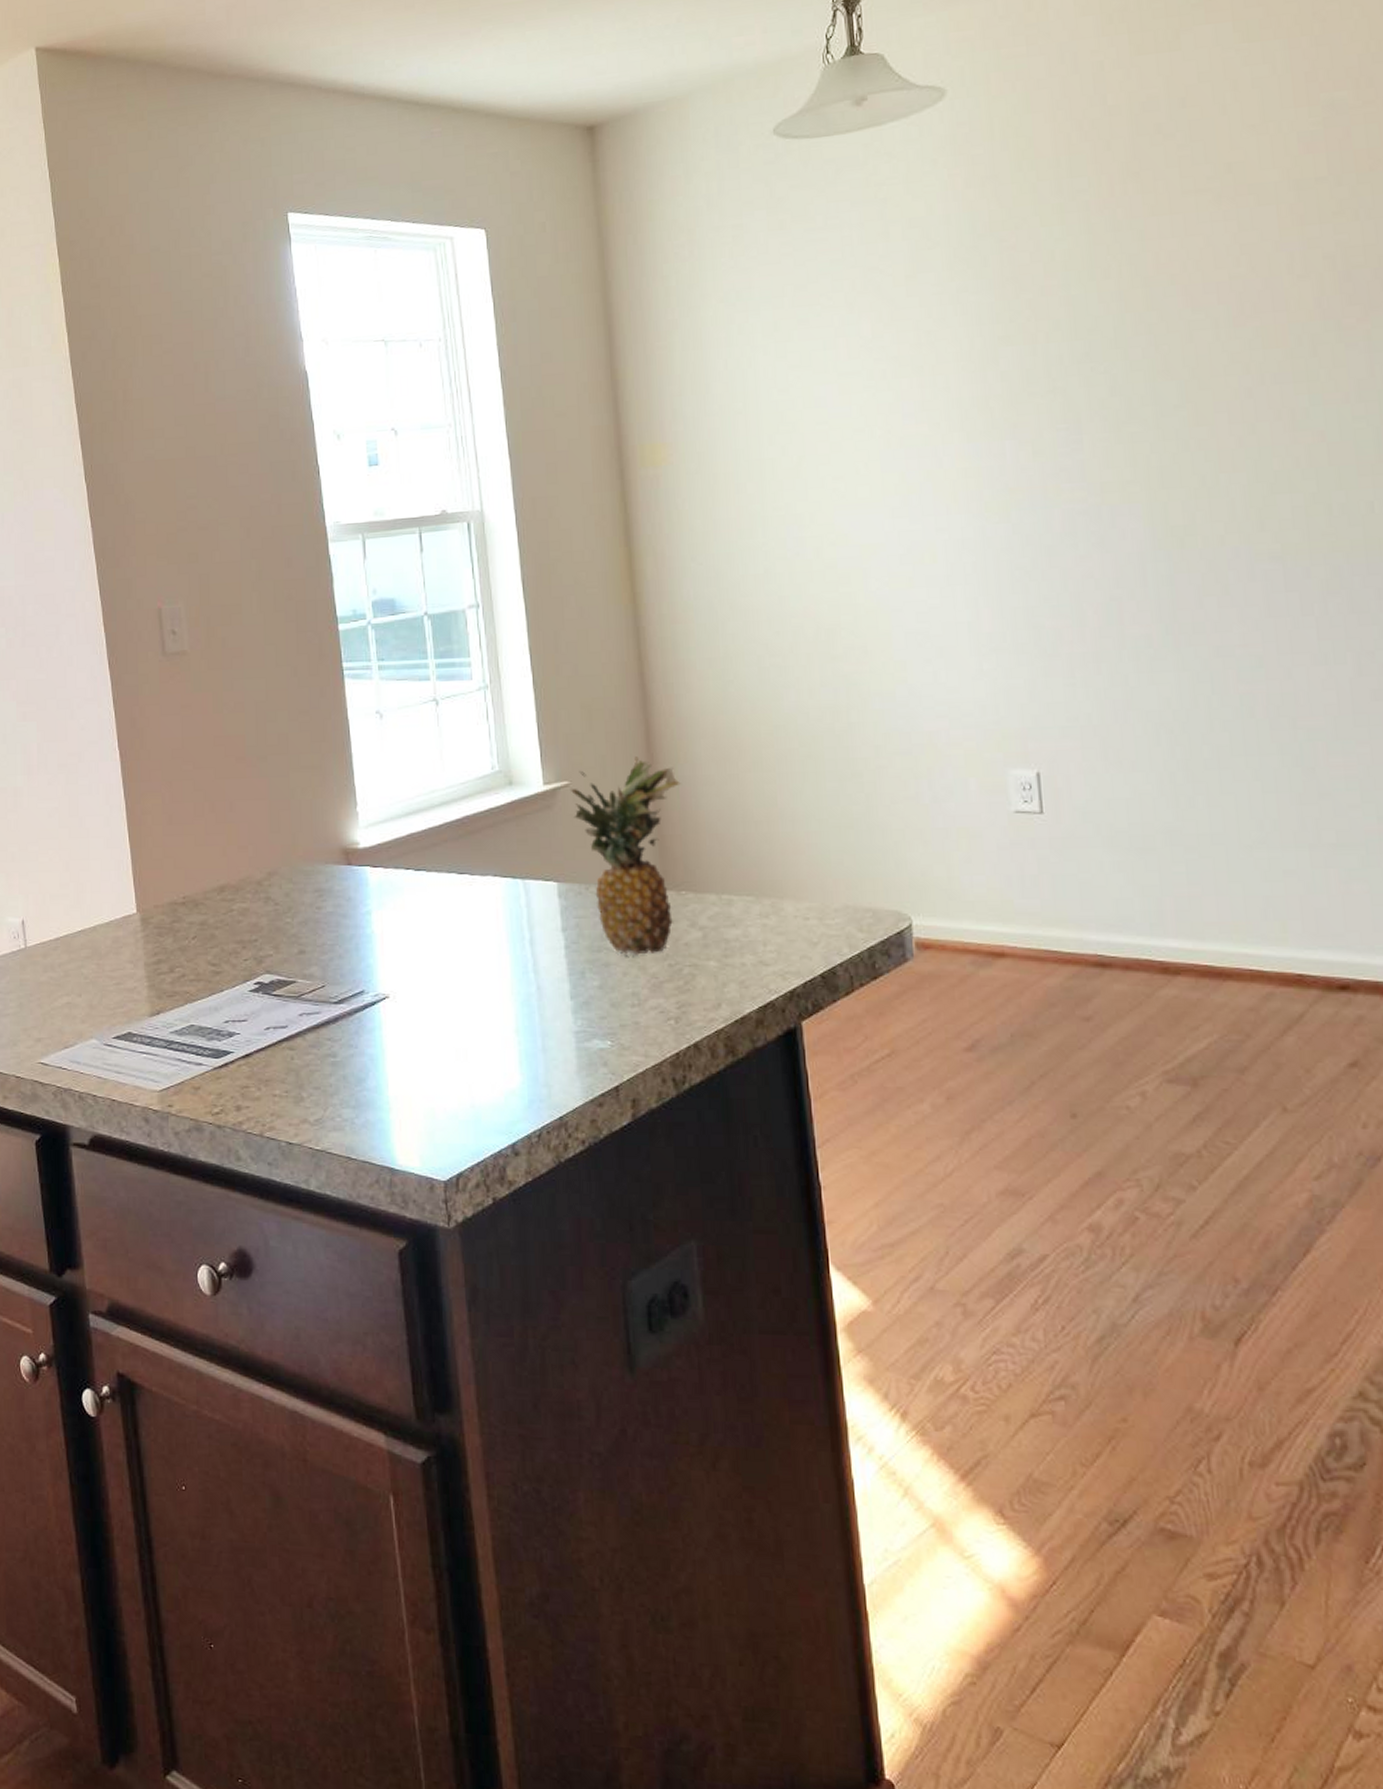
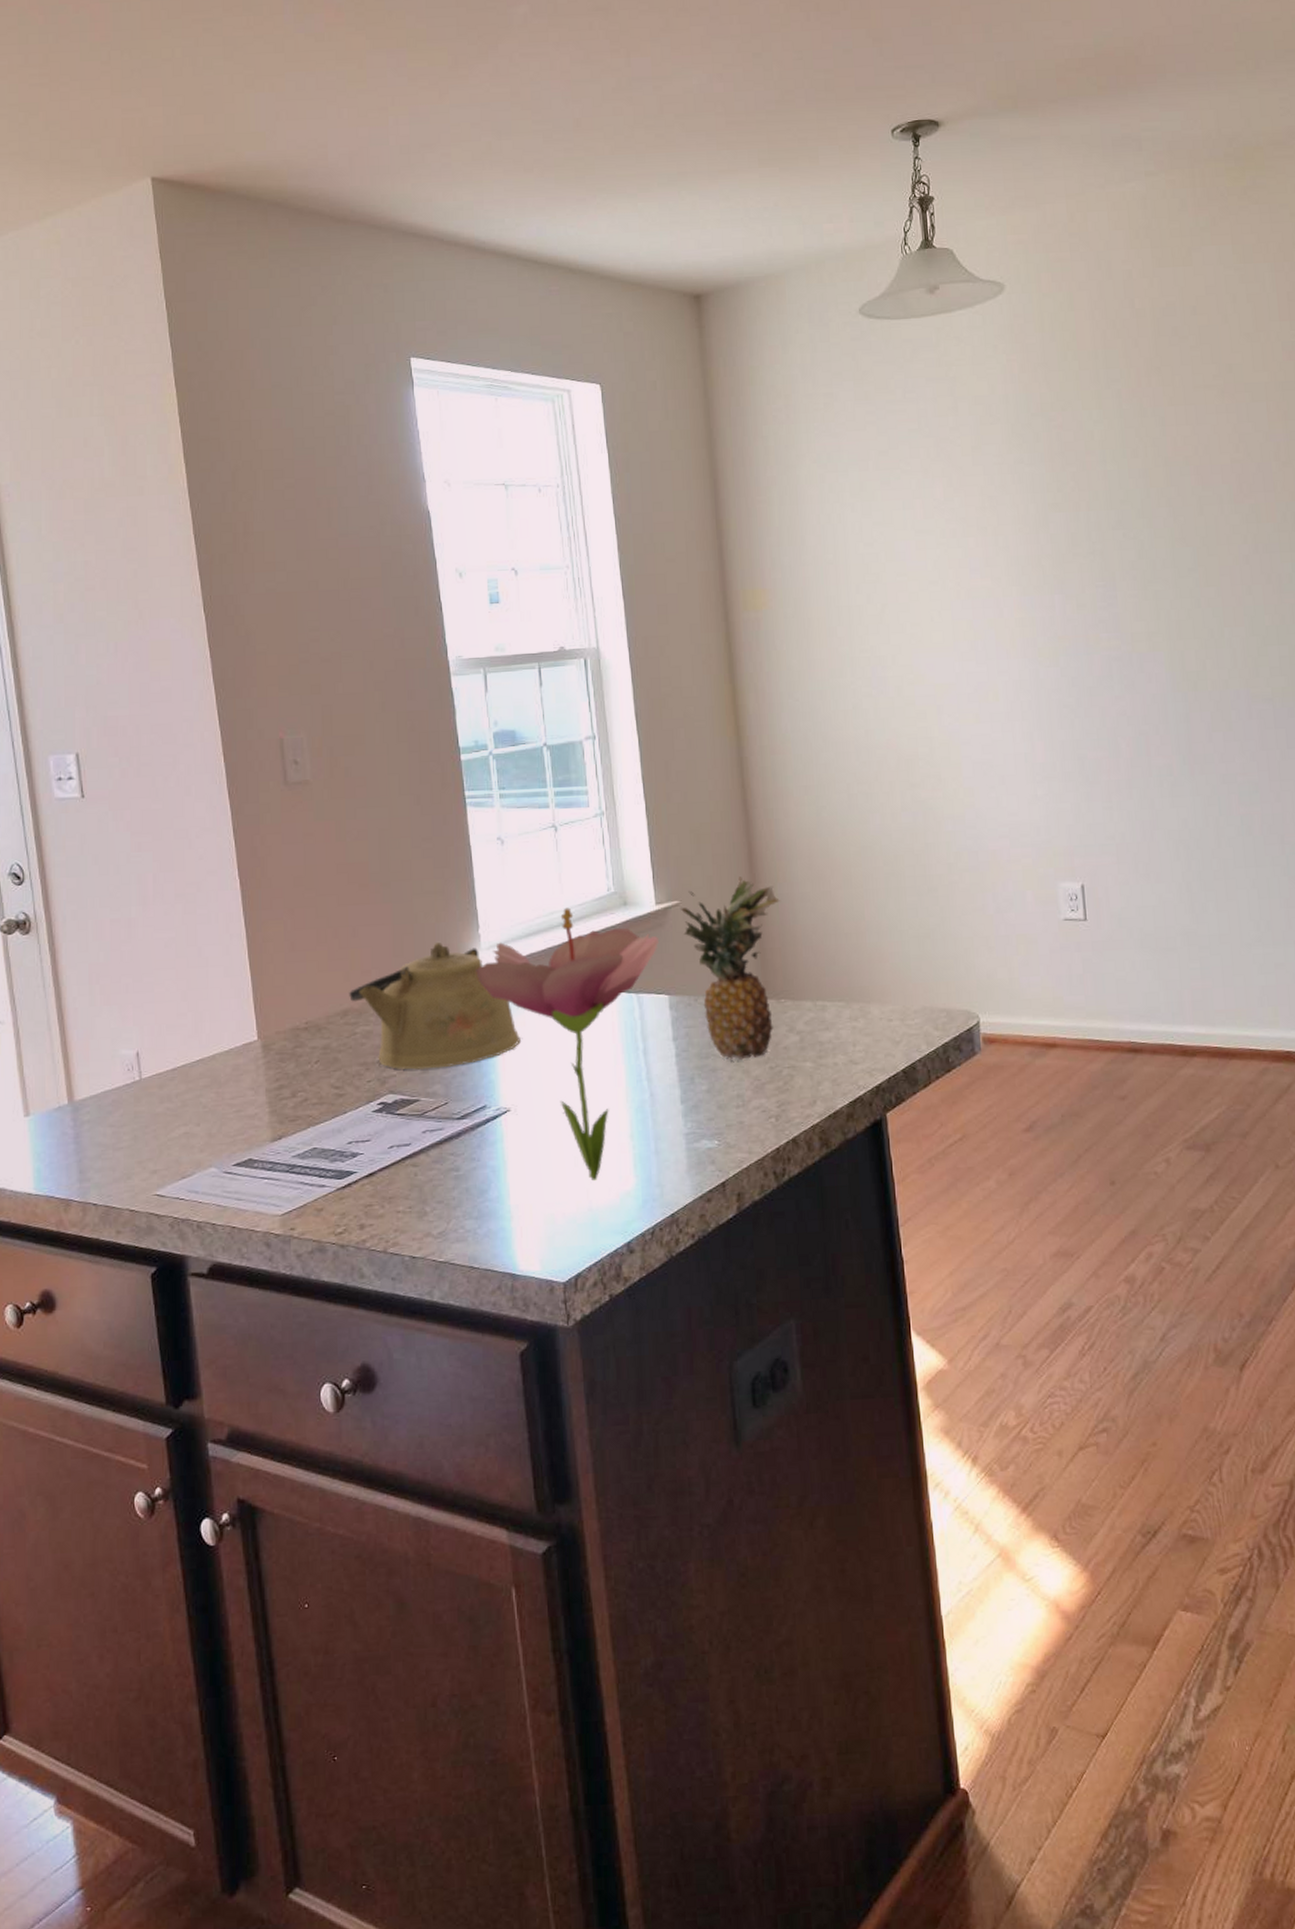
kettle: none [226,818,400,950] -> present [349,941,521,1070]
flower: none [354,786,546,1077] -> present [476,907,658,1182]

